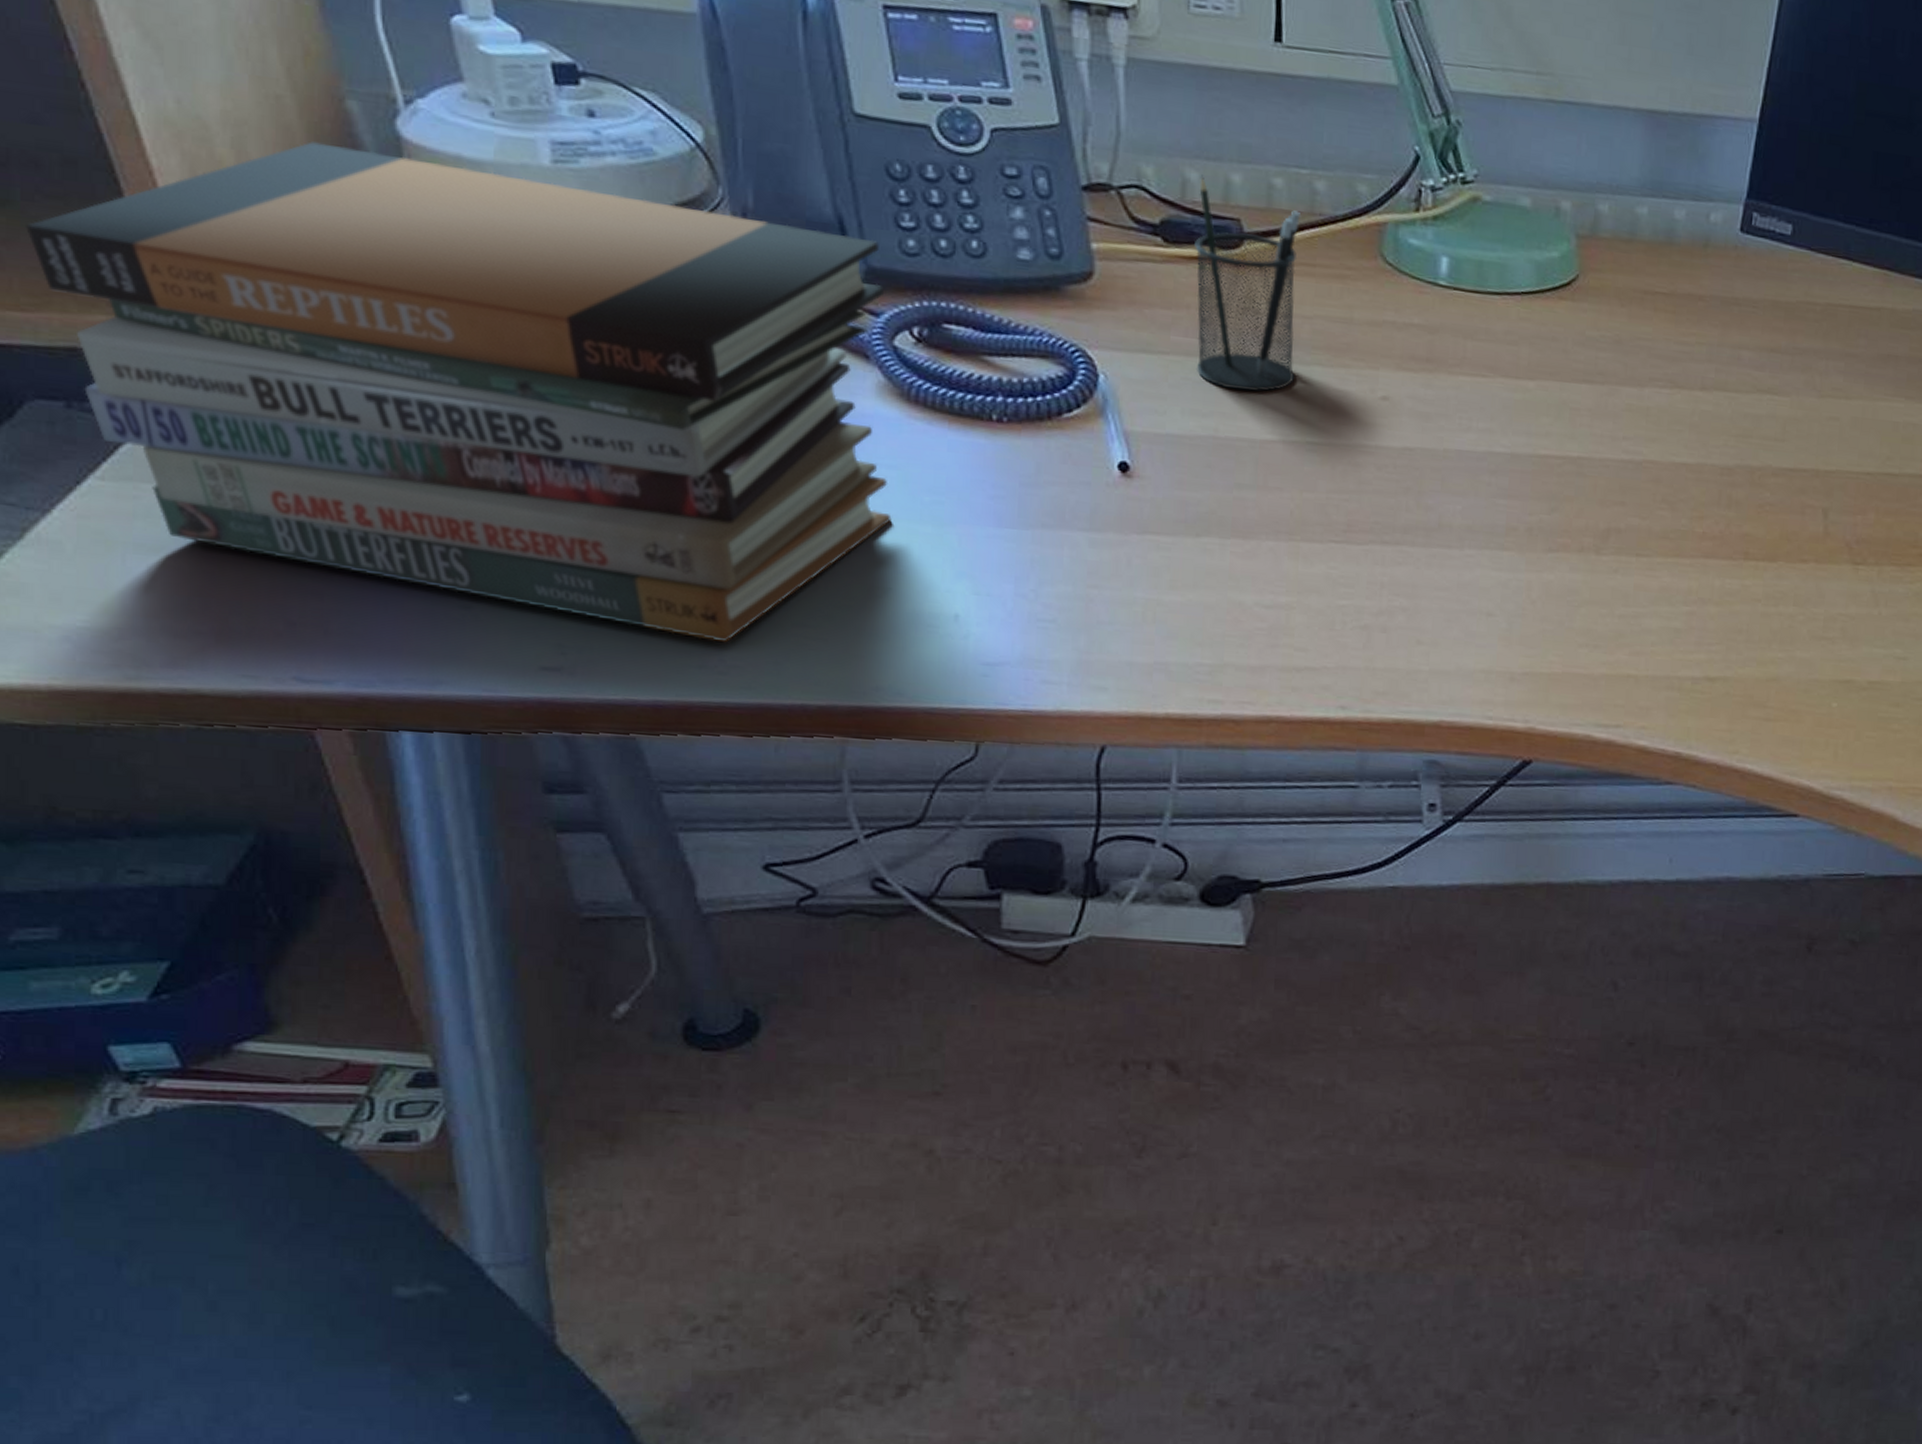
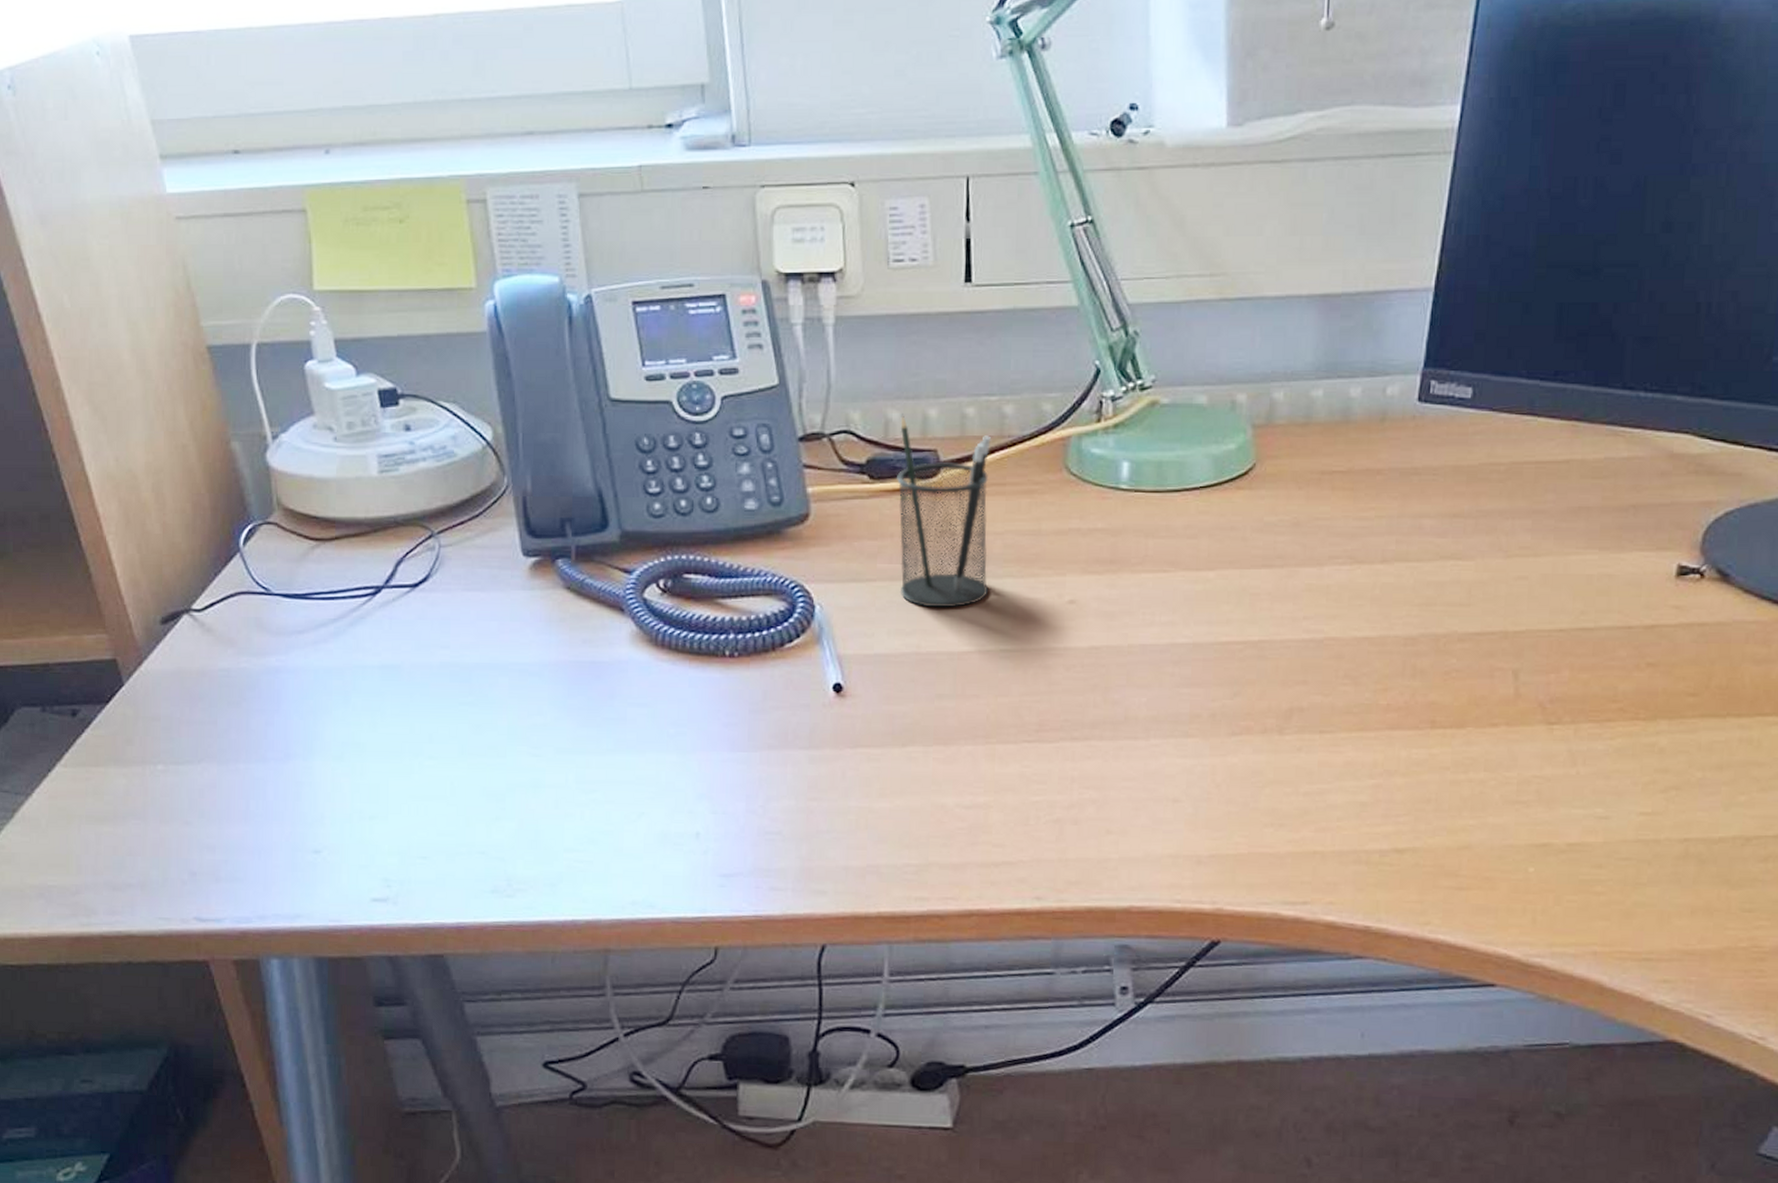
book stack: present [26,141,892,643] -> none [16,479,644,870]

